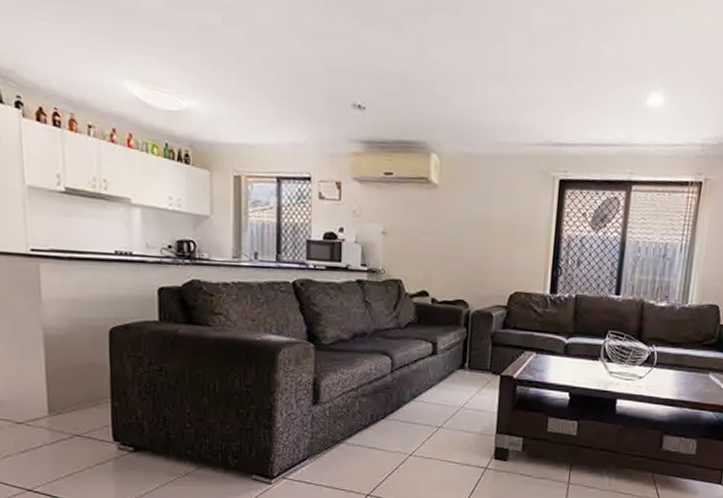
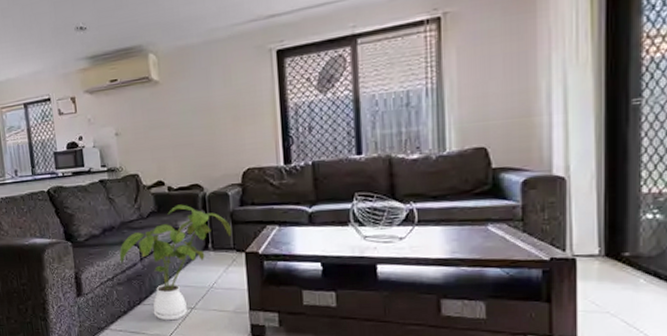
house plant: none [368,318,491,439] -> present [119,204,232,321]

